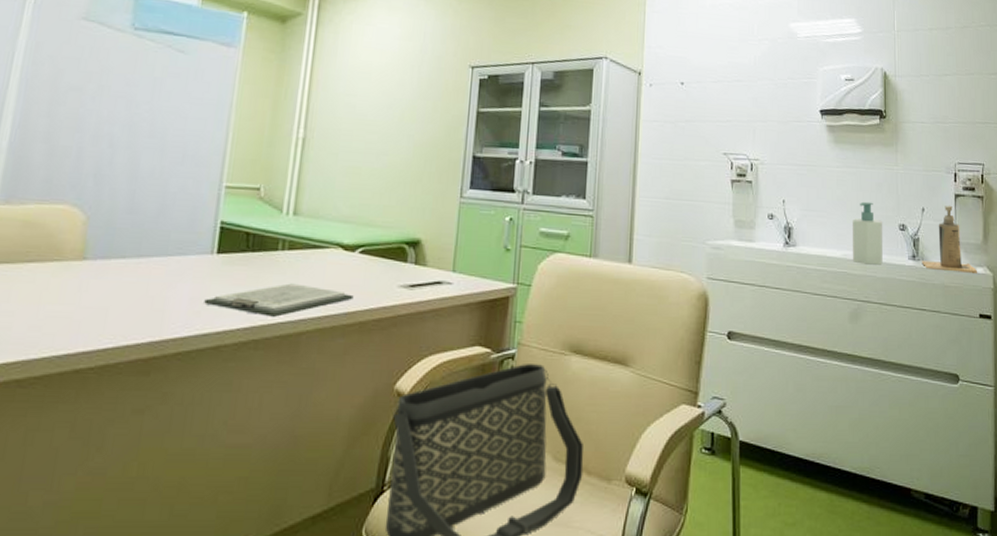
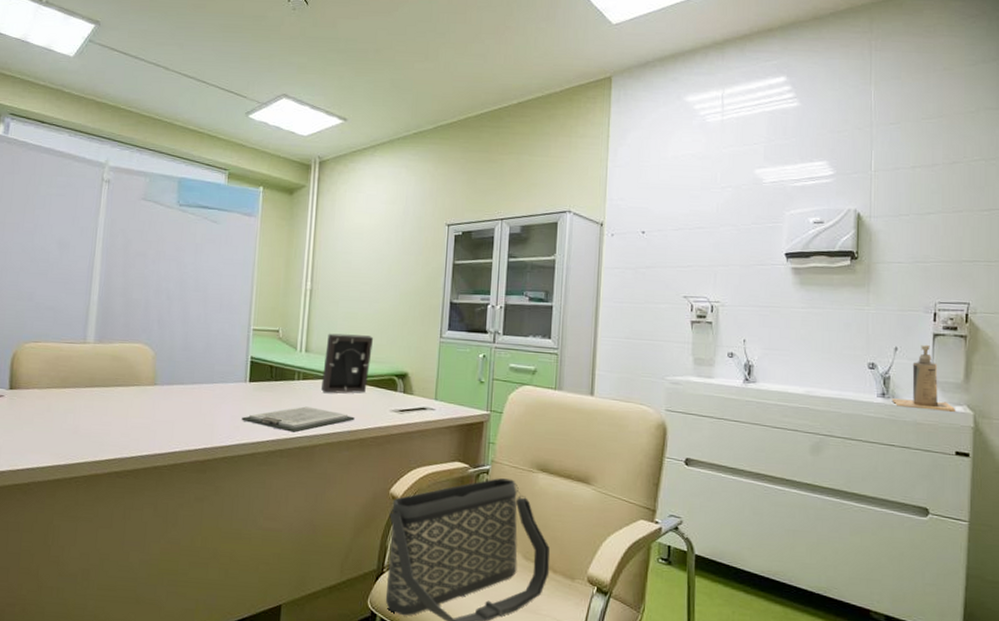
picture frame: none [311,192,381,267] -> present [320,333,374,394]
soap bottle: present [852,201,884,265] -> none [815,341,851,402]

